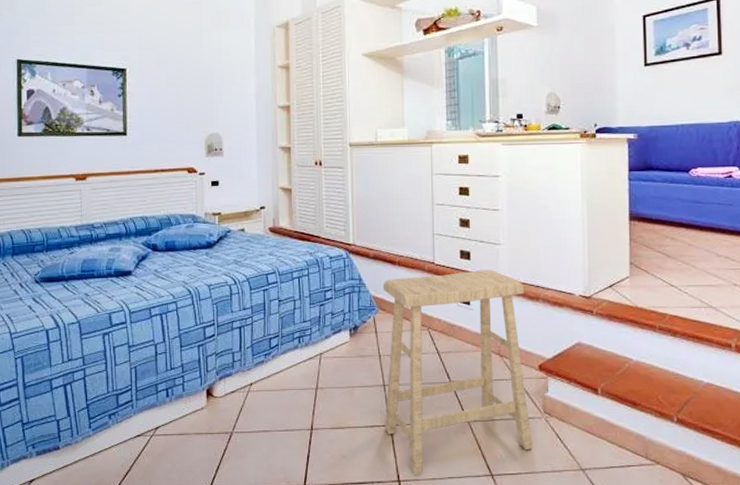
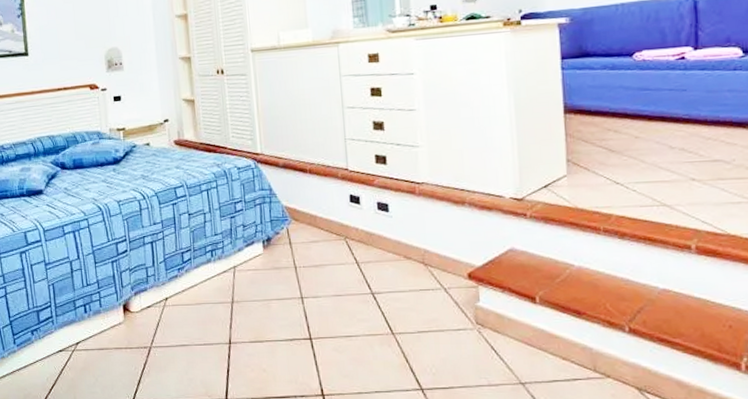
stool: present [382,270,533,476] -> none [294,174,465,390]

